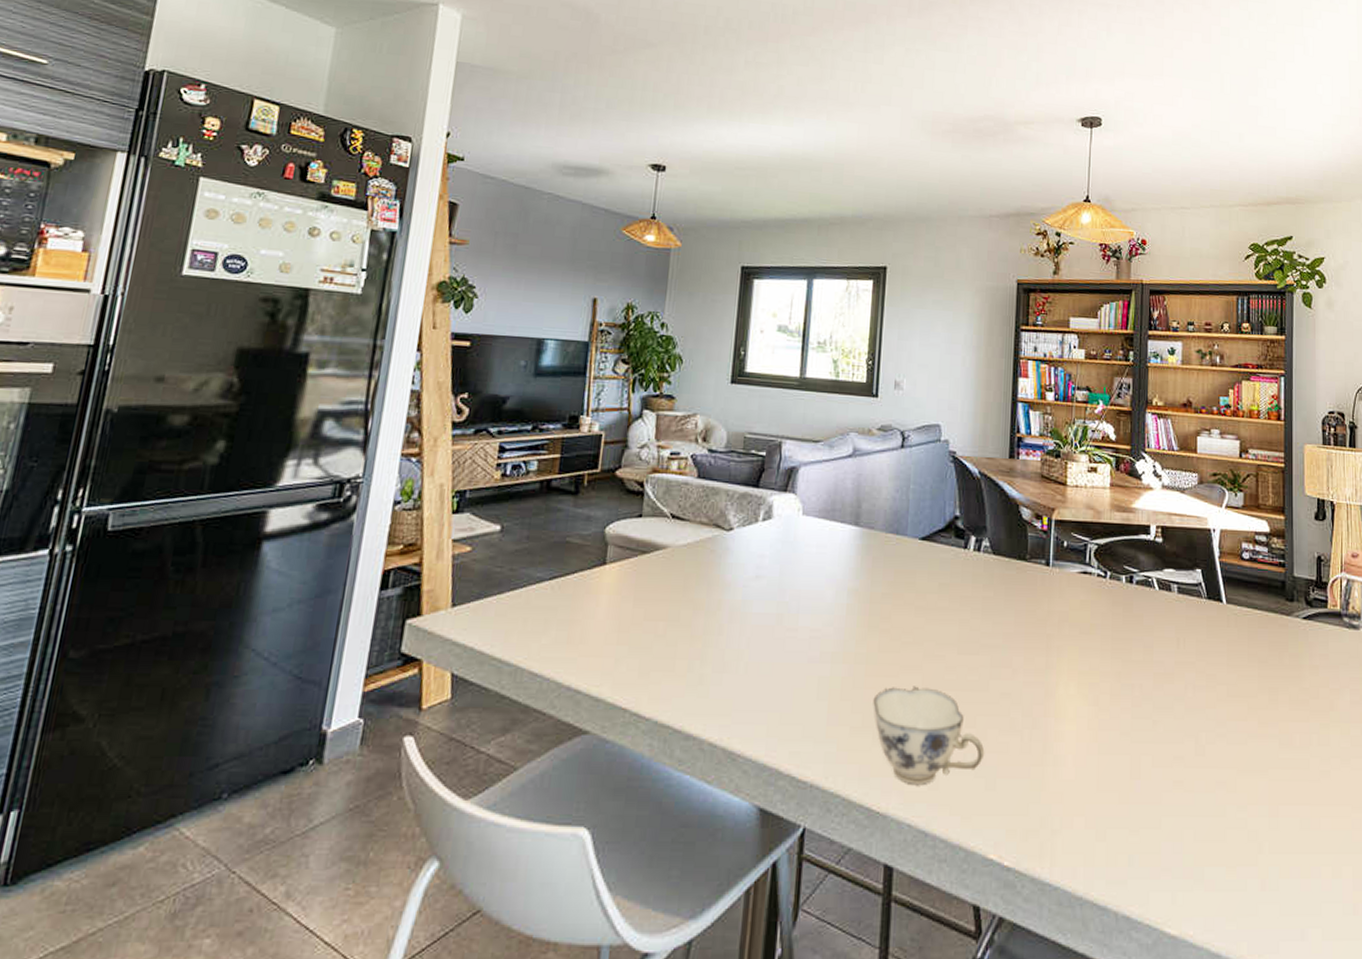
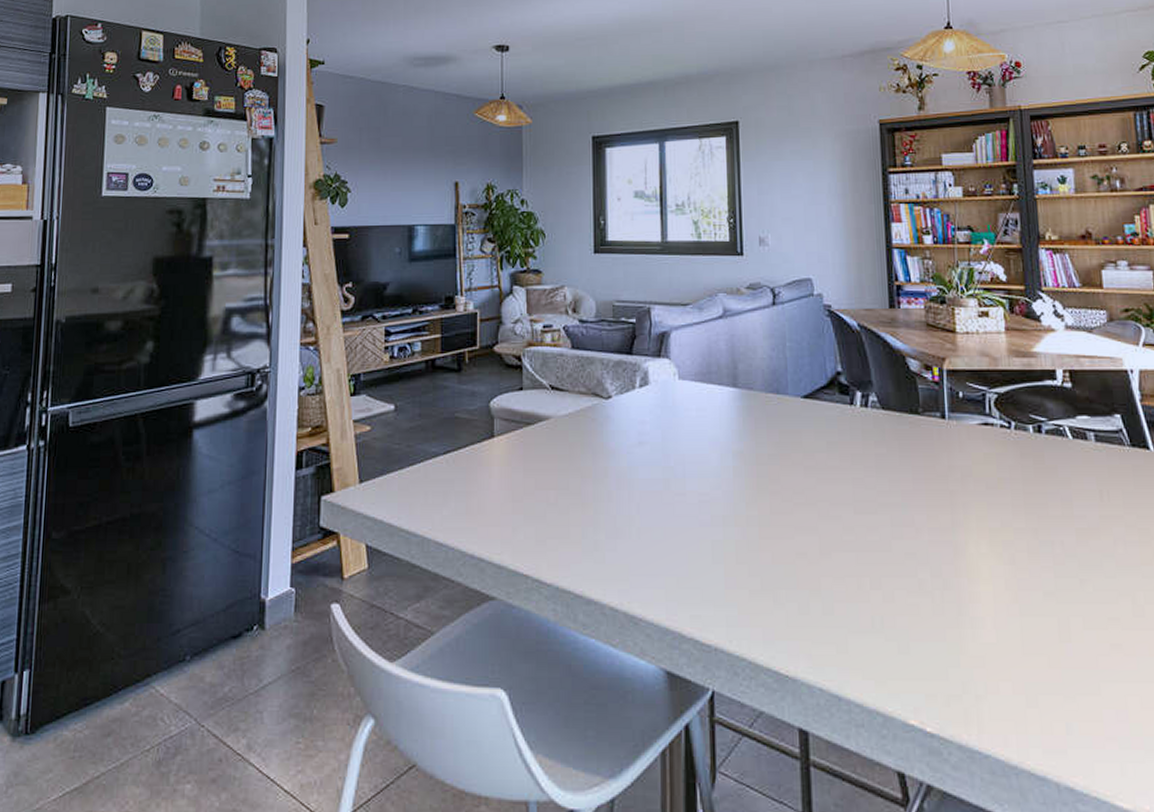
teacup: present [873,686,985,784] -> none [770,548,894,648]

